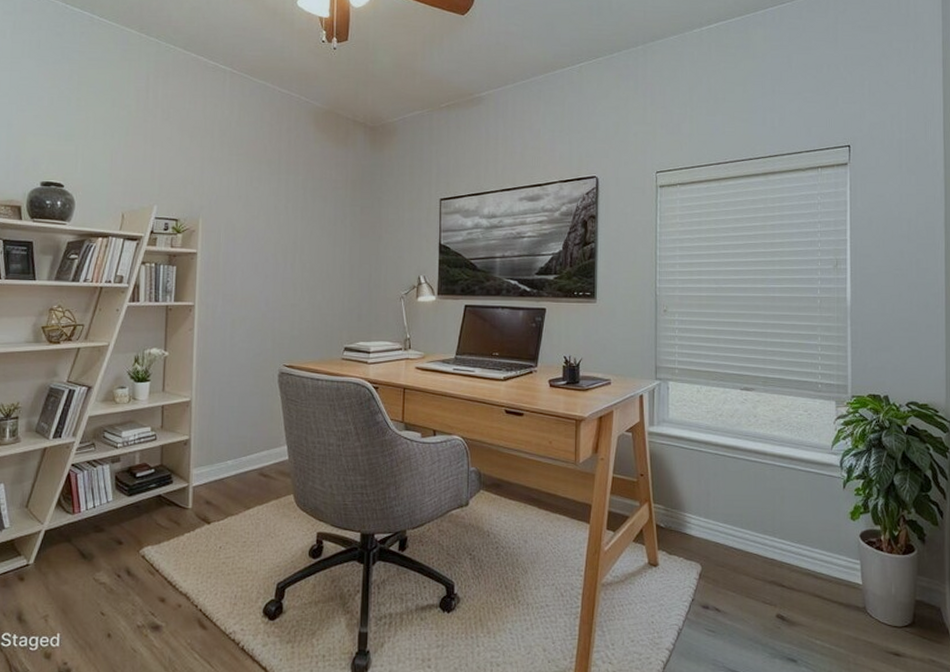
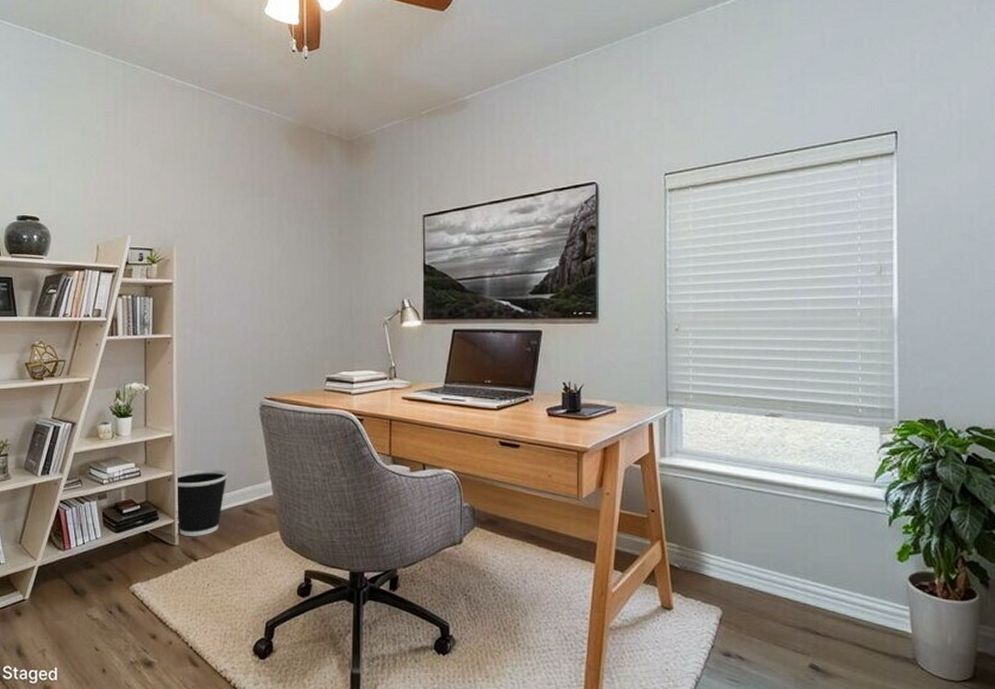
wastebasket: none [190,433,245,499] -> present [175,469,229,536]

